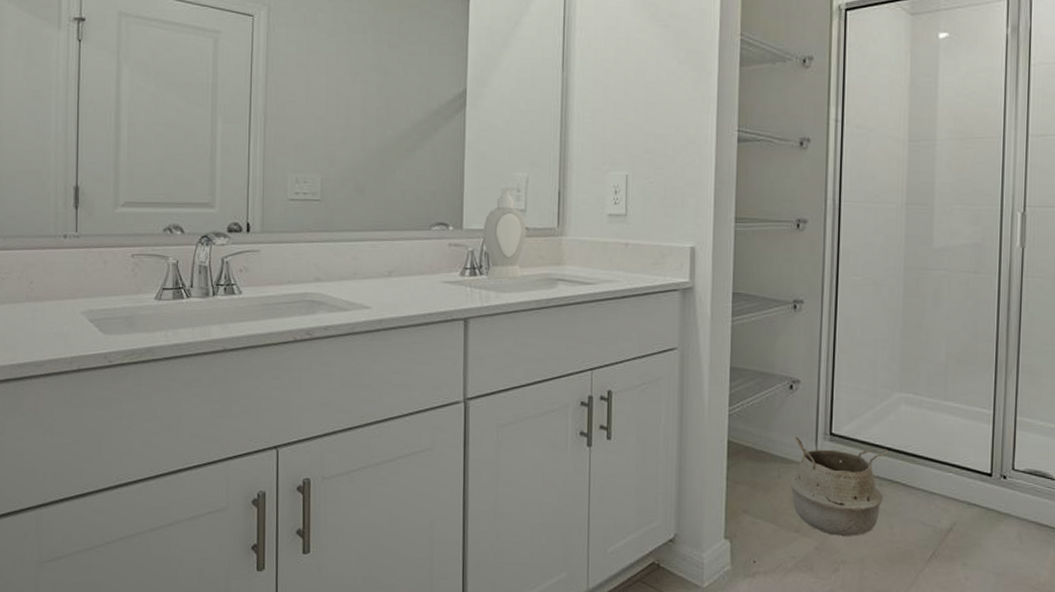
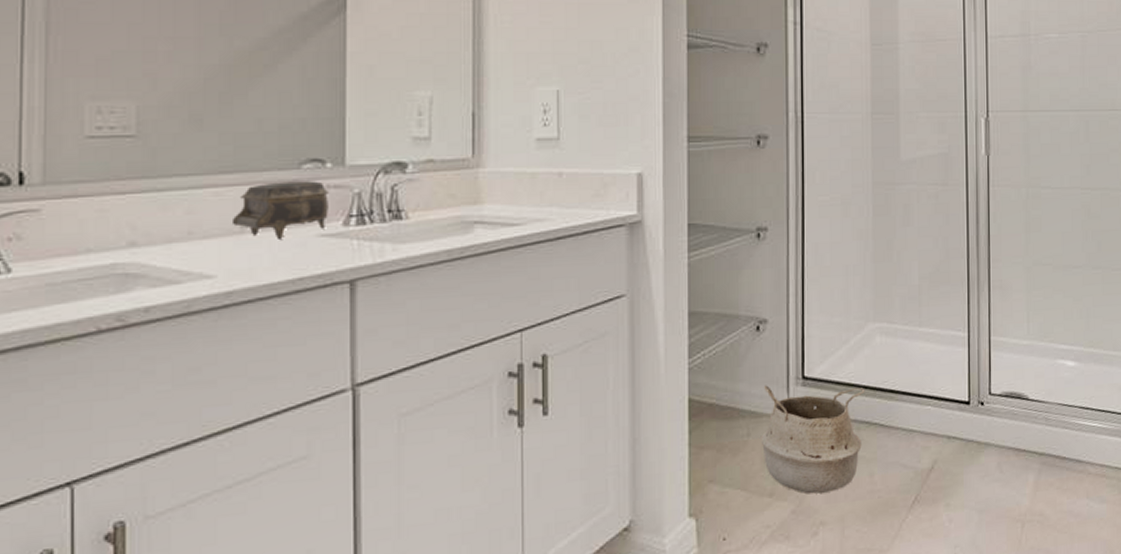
jewelry box: none [384,239,450,283] -> present [233,181,328,239]
soap bottle: present [482,187,526,280] -> none [373,110,432,229]

